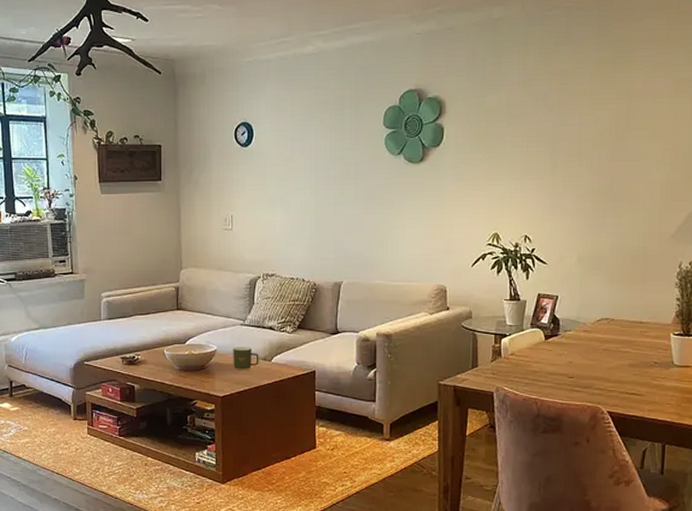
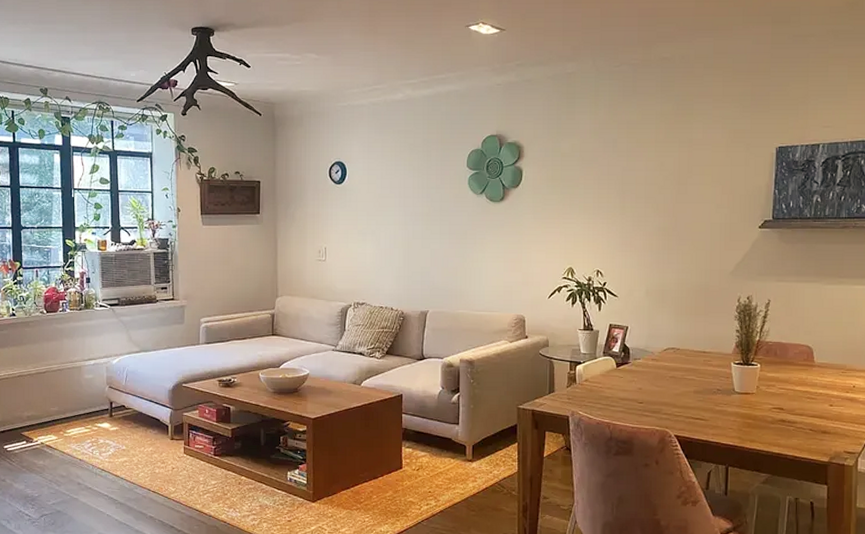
mug: present [233,347,259,371] -> none [324,371,349,394]

